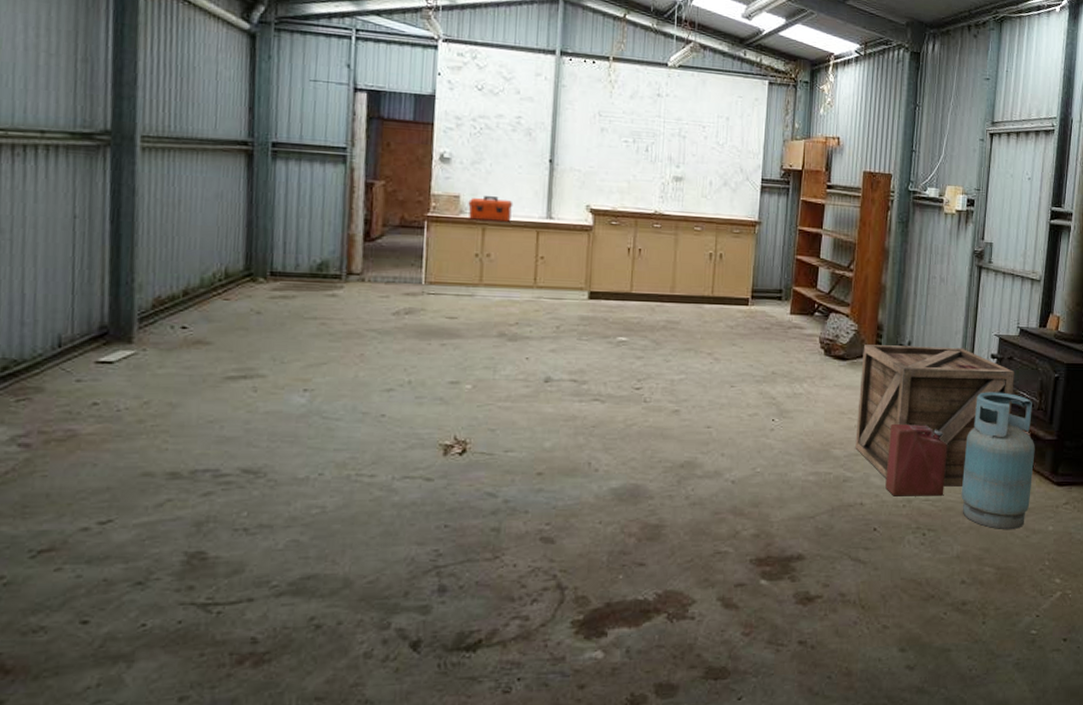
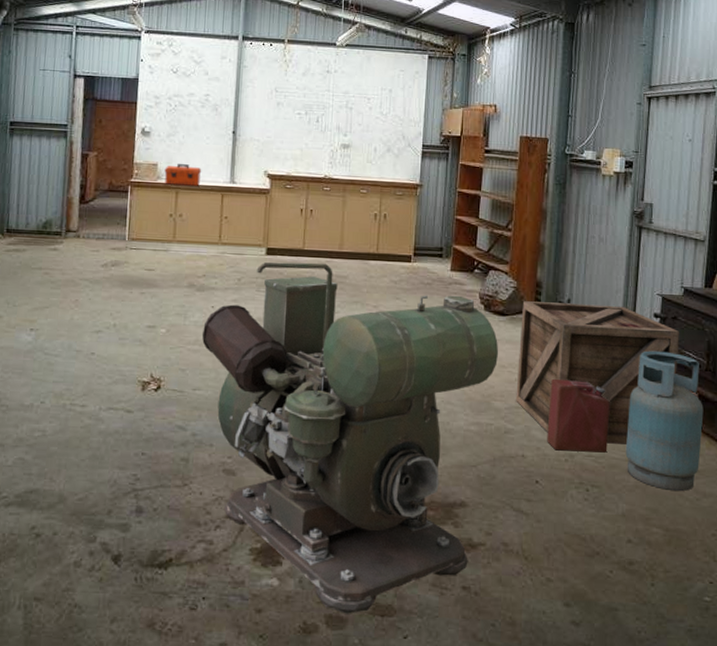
air compressor: none [515,307,839,681] -> present [202,262,499,614]

